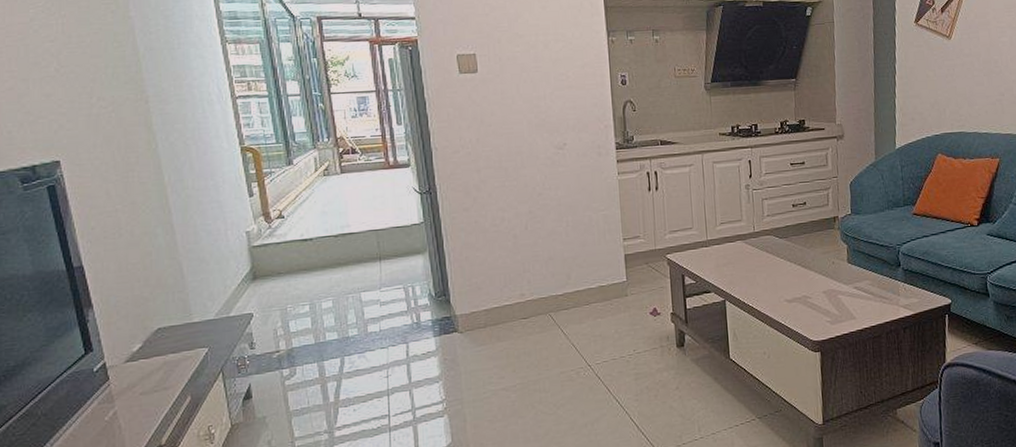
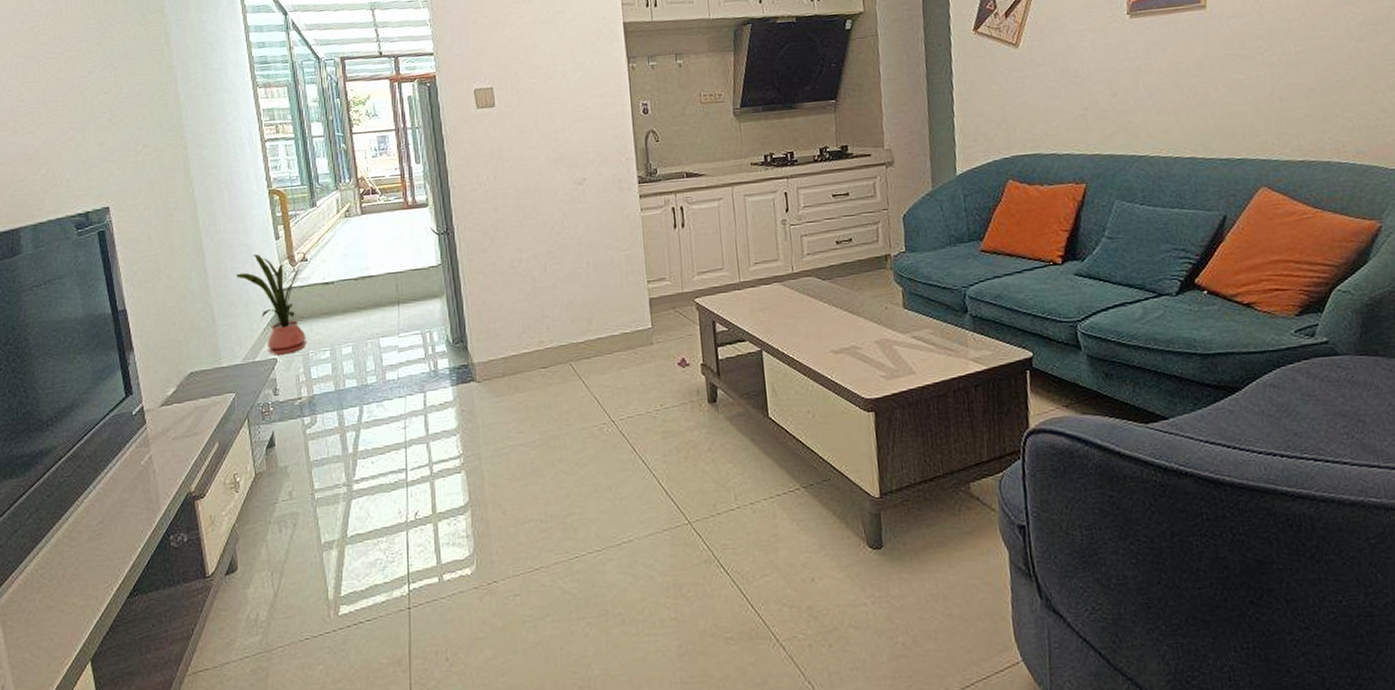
house plant: none [207,210,285,310] -> present [237,253,308,355]

